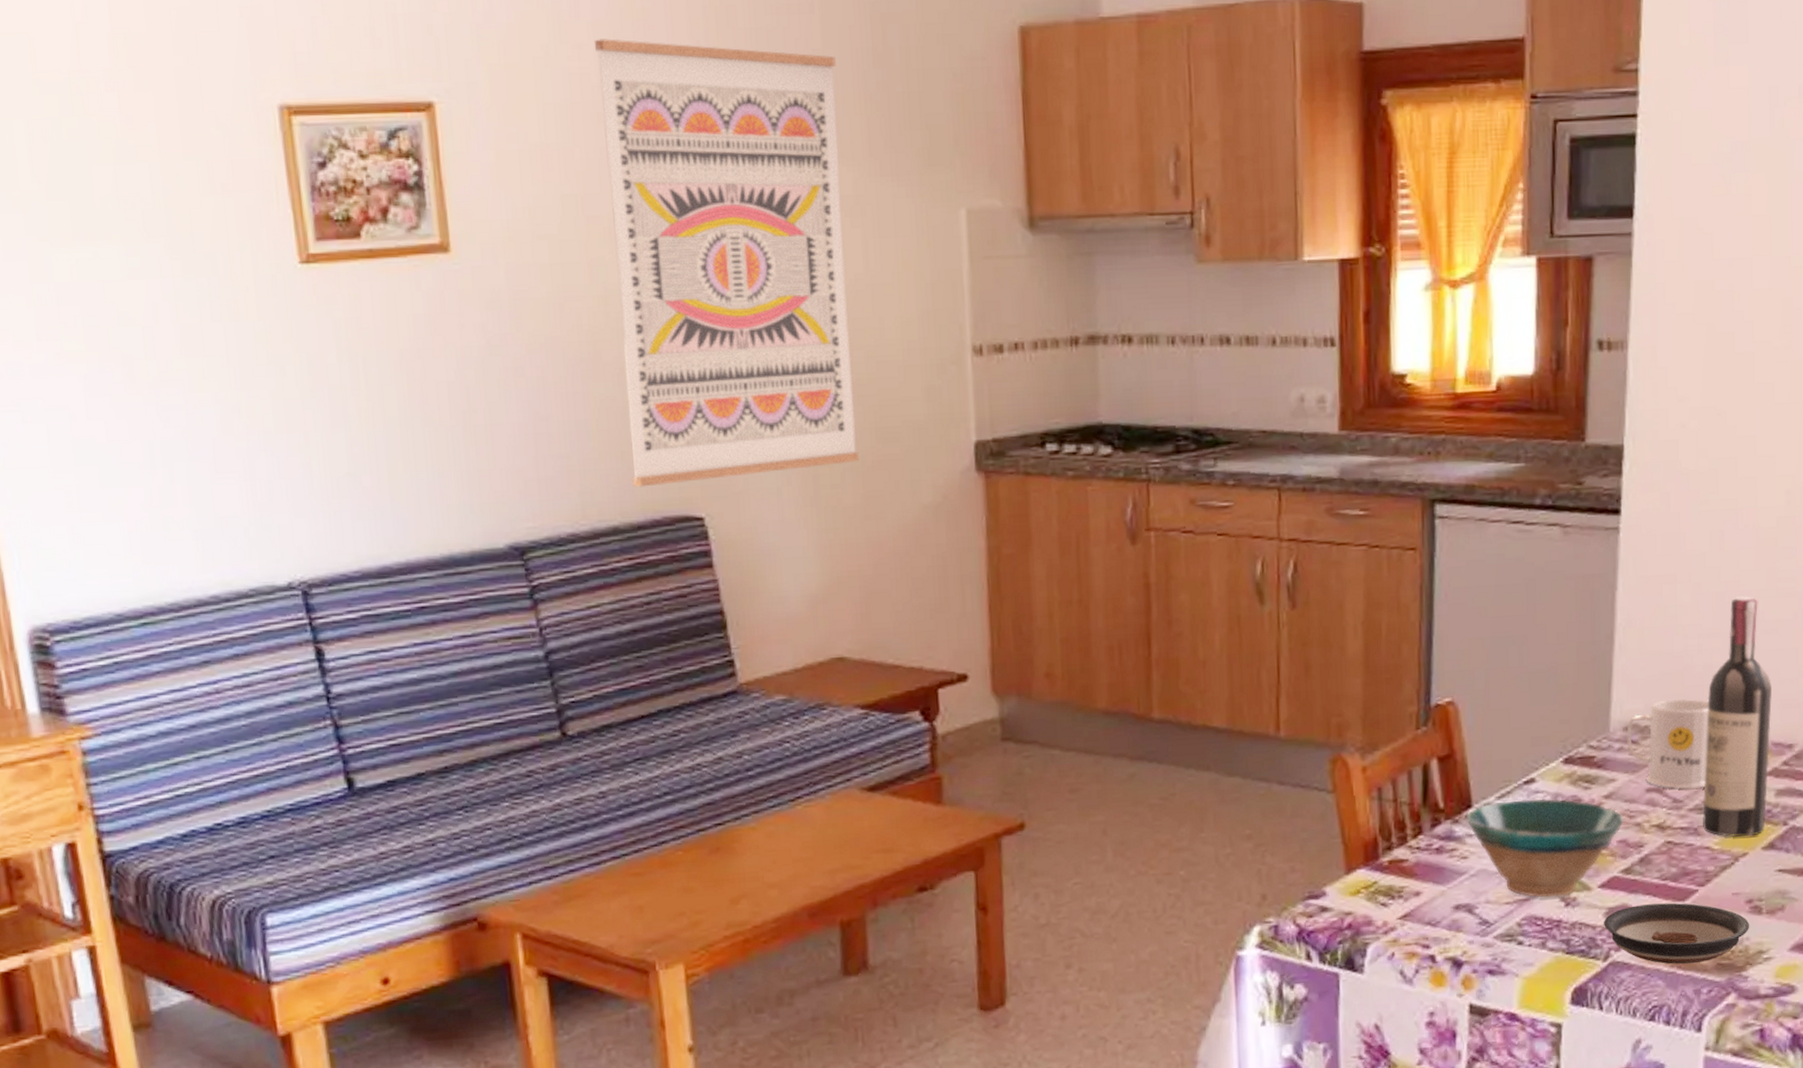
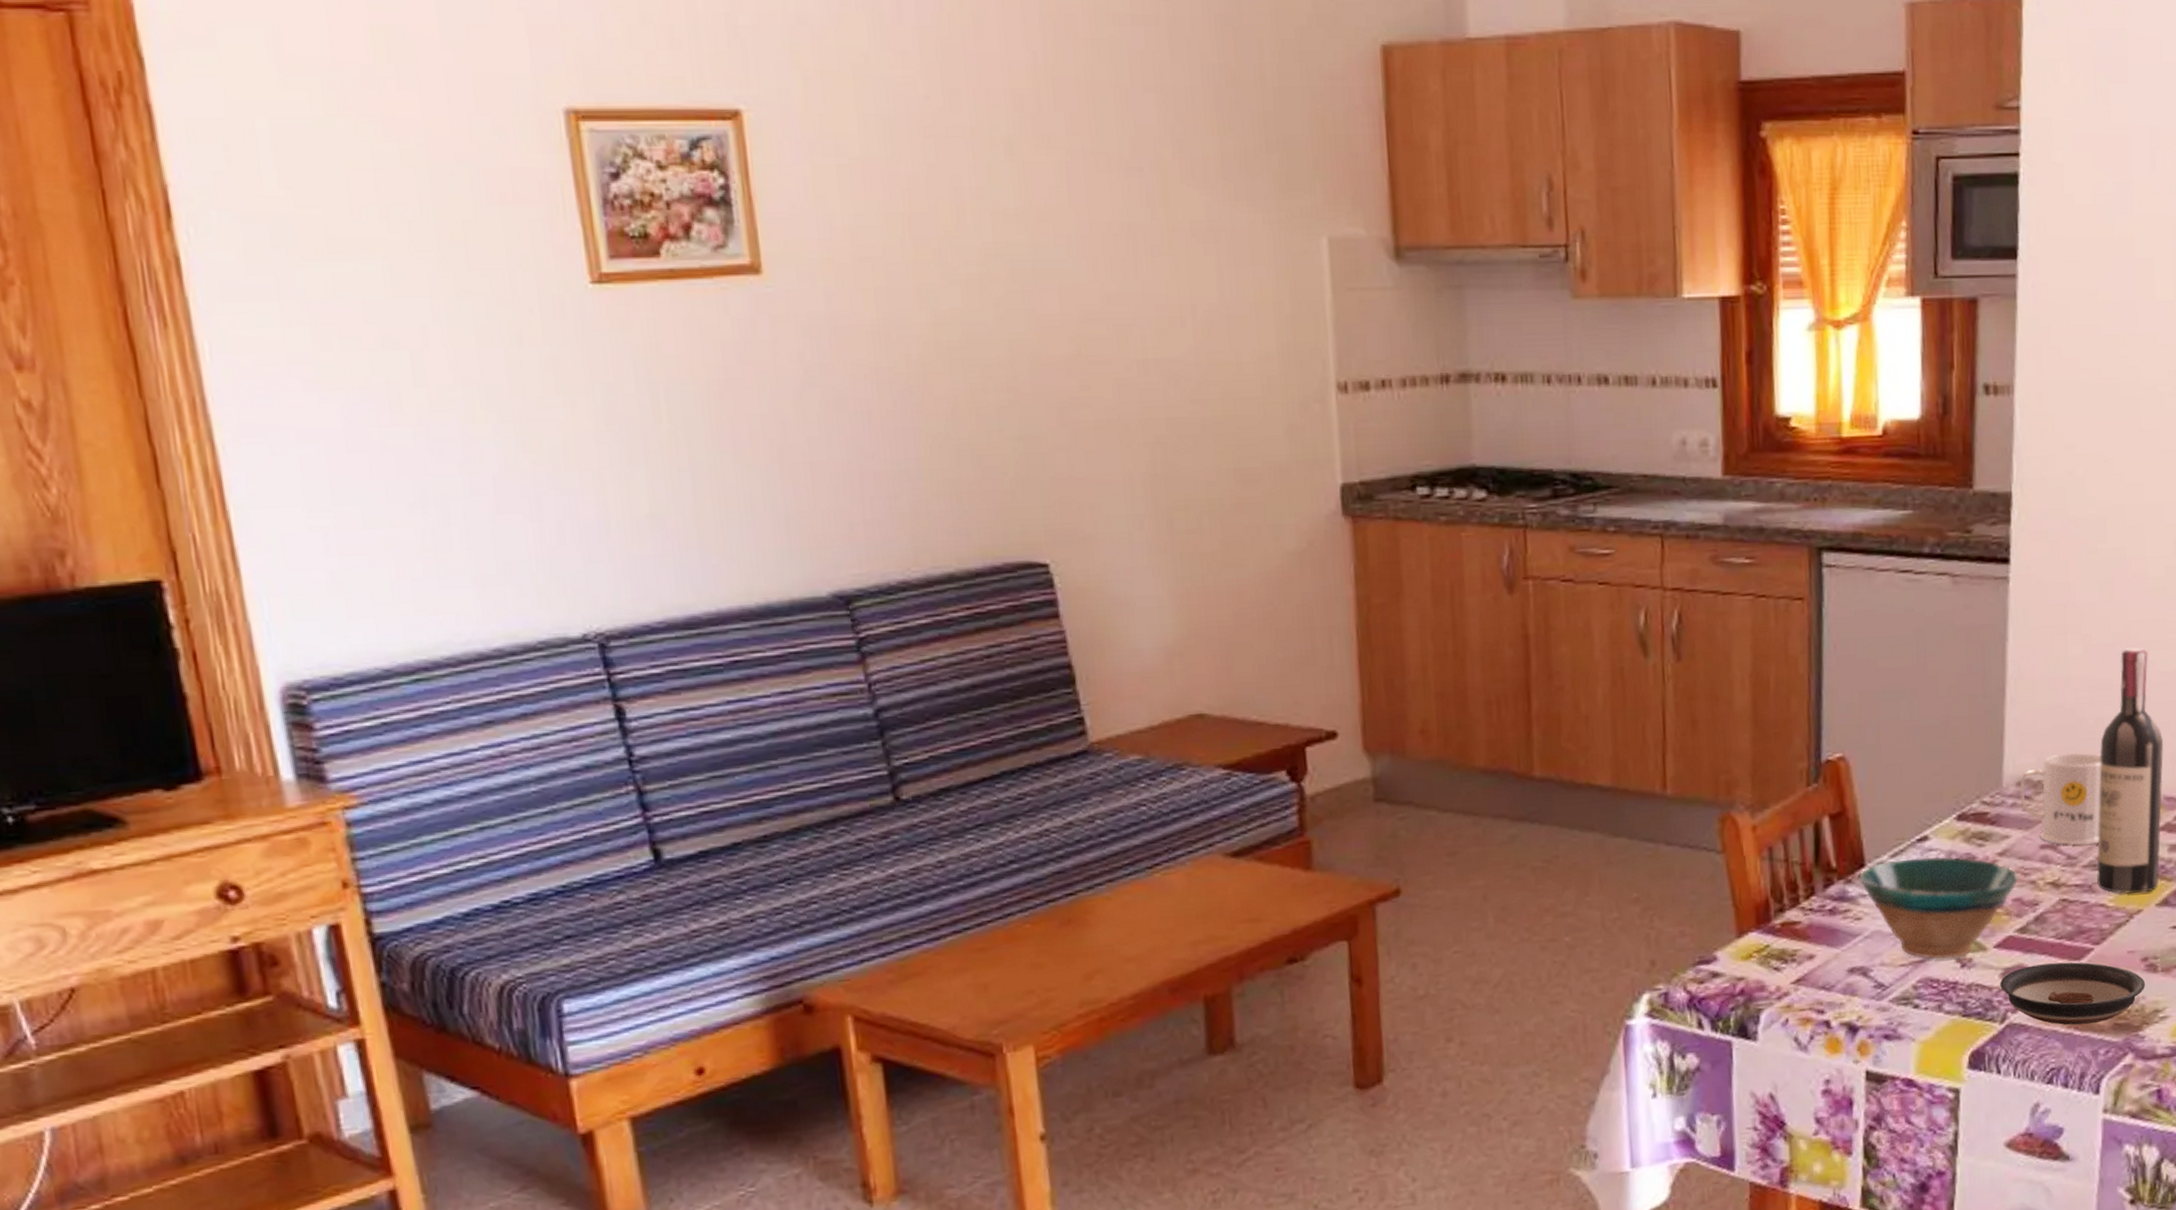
wall art: present [594,38,860,488] -> none [919,46,1217,531]

